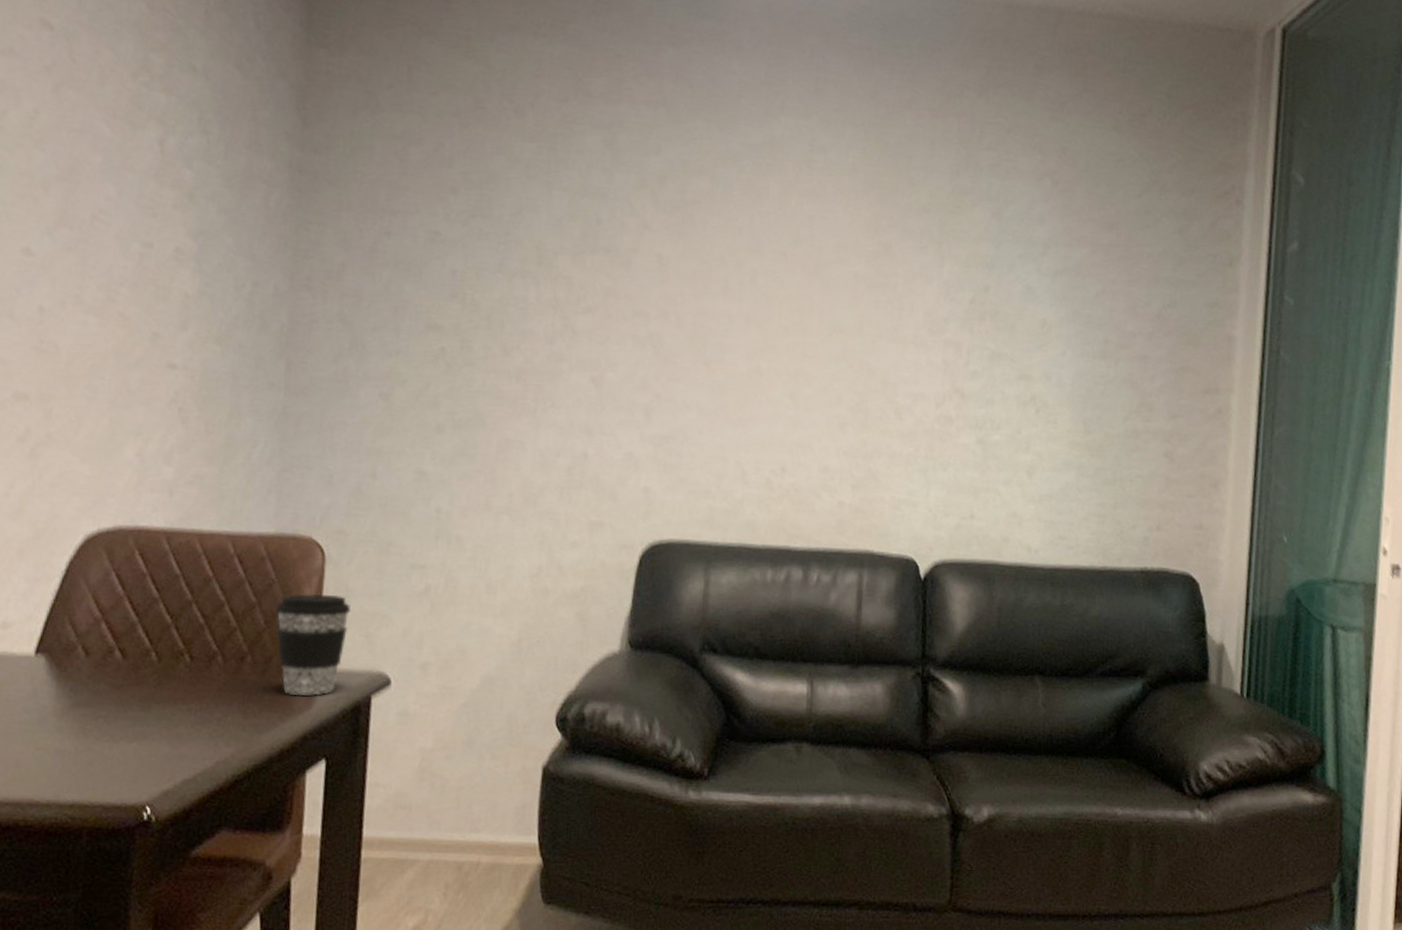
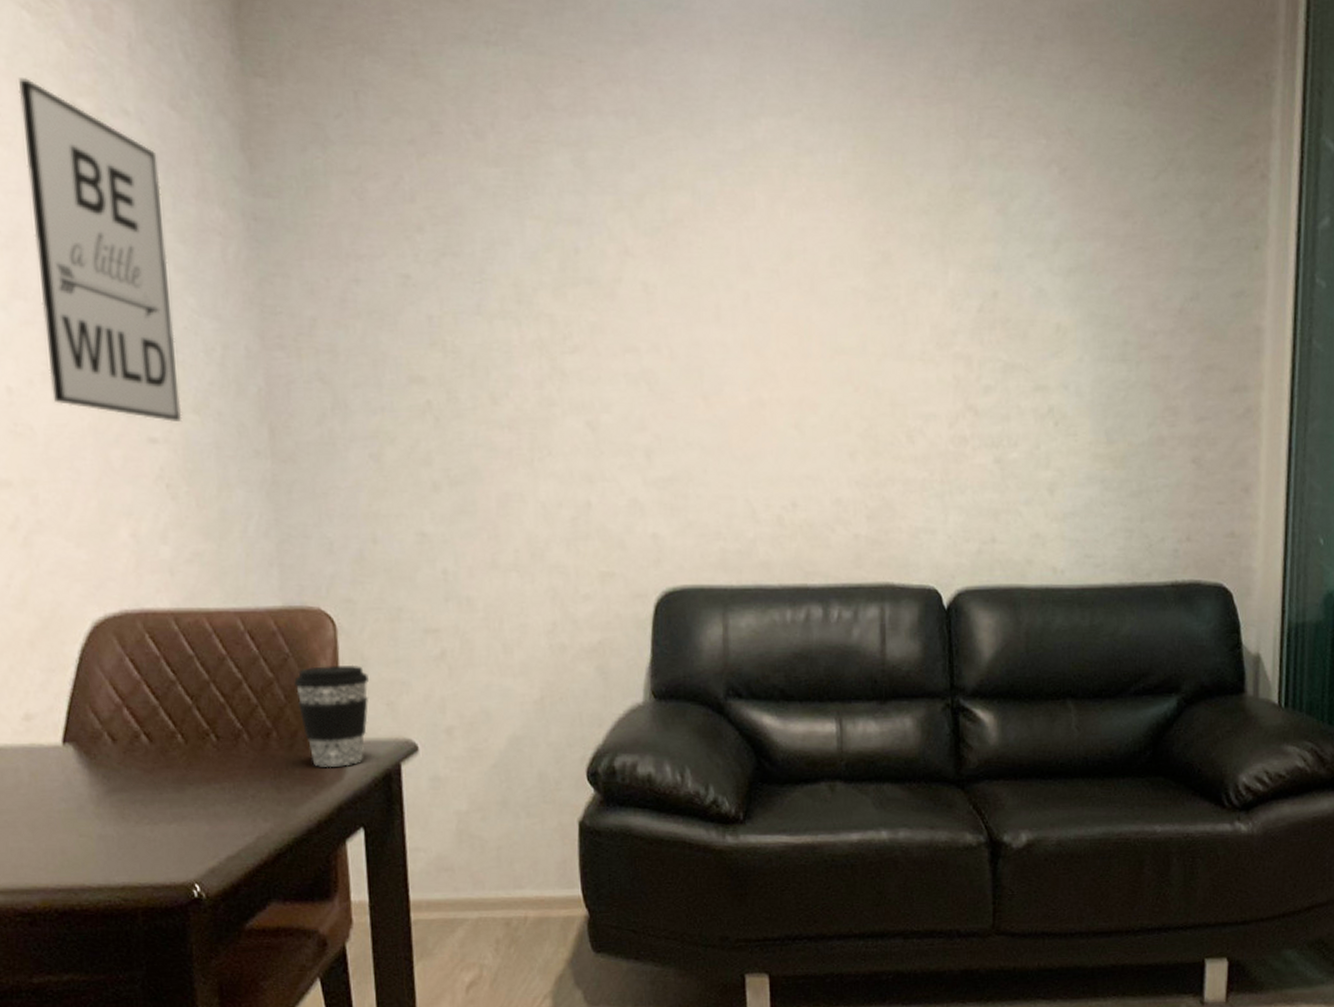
wall art: none [82,32,217,351] -> present [18,78,183,422]

